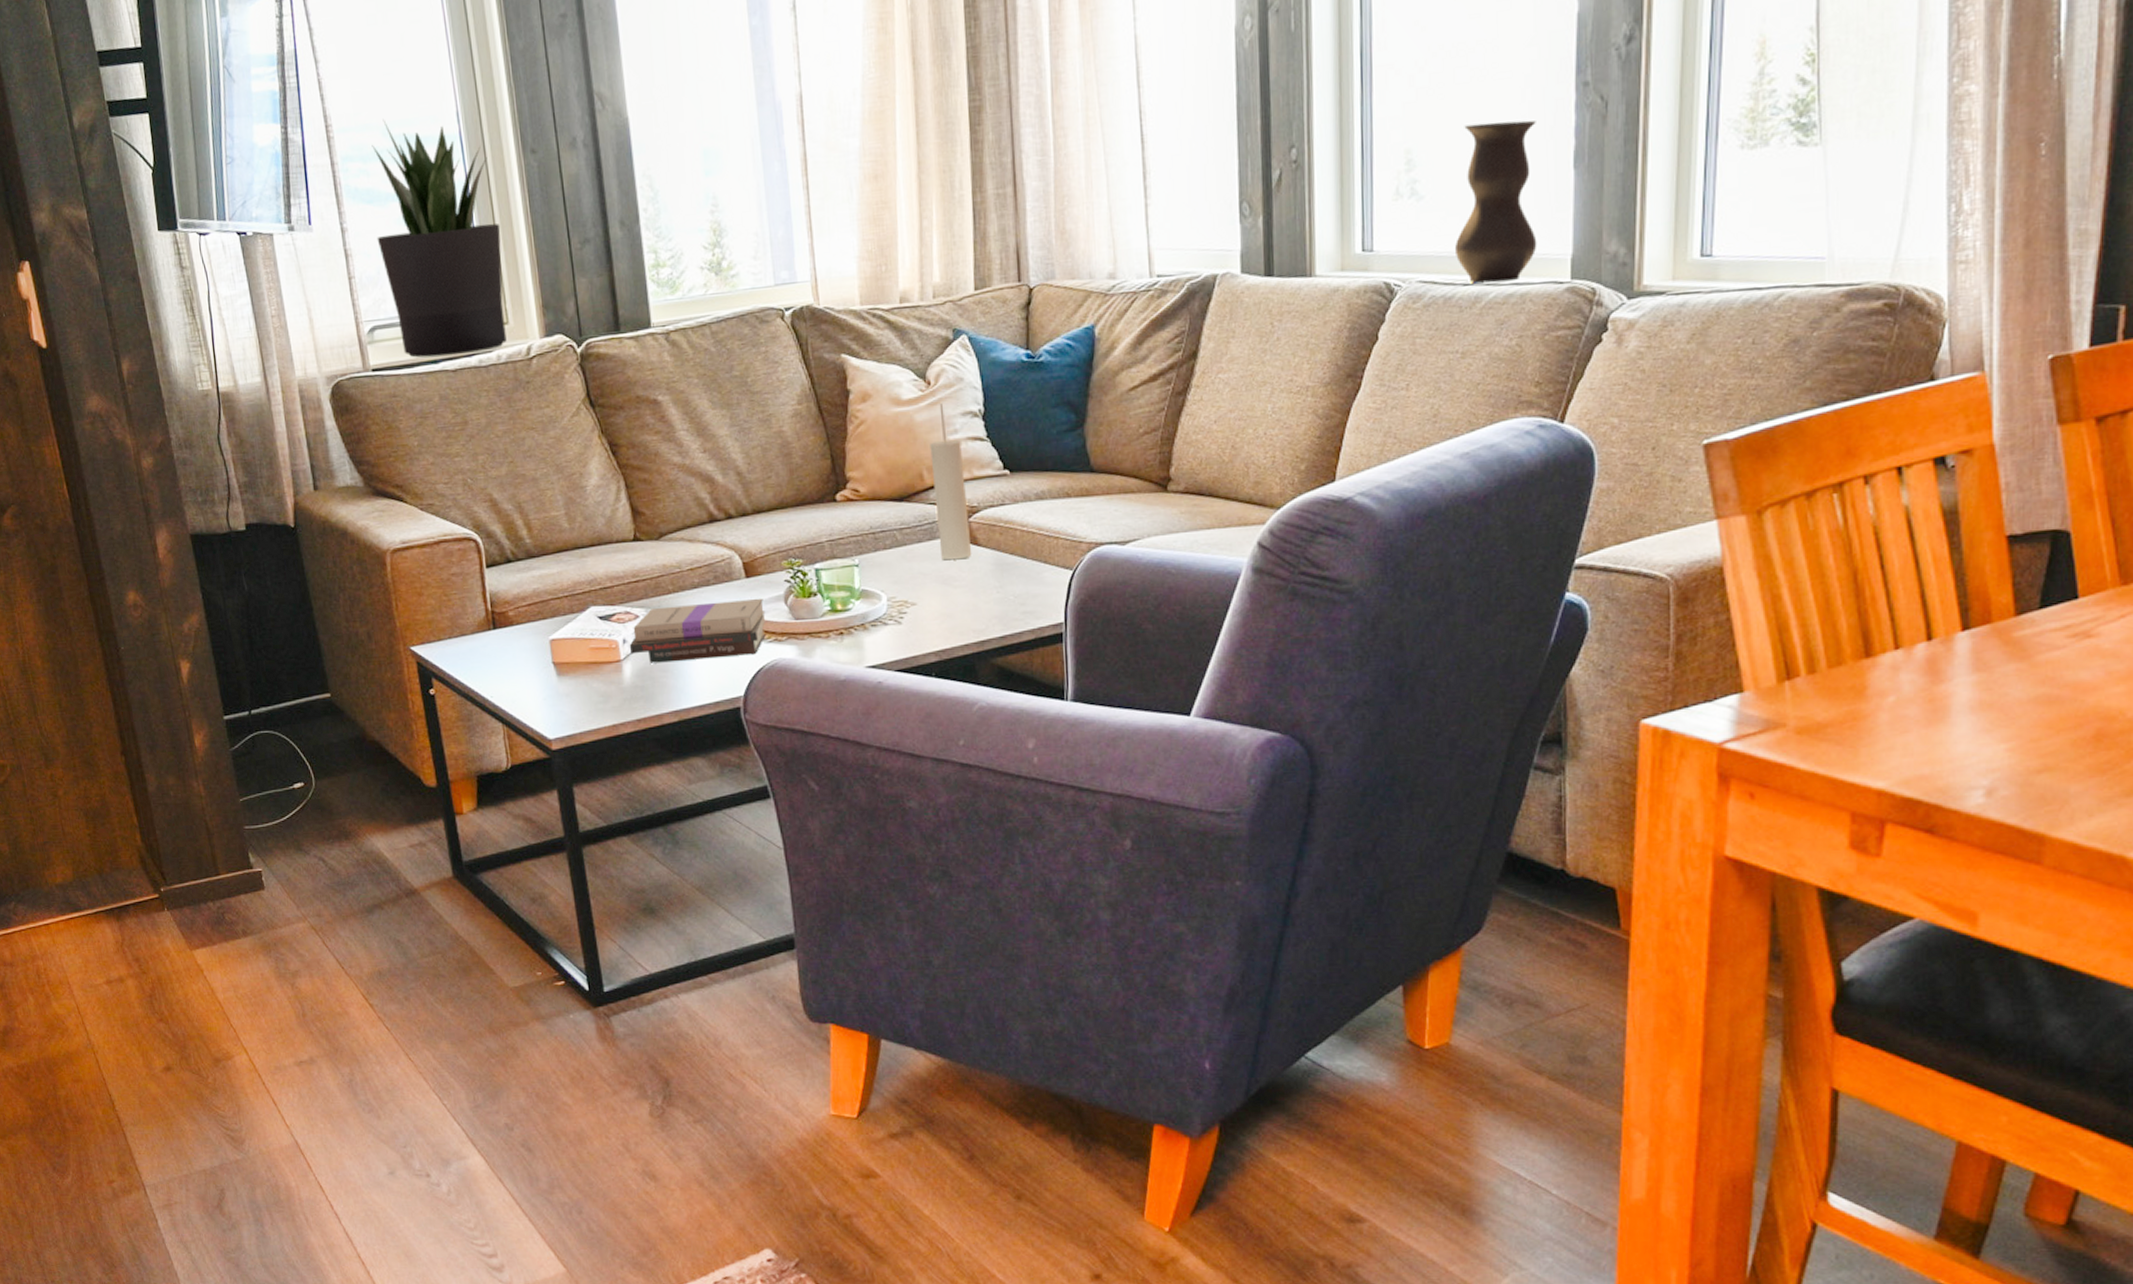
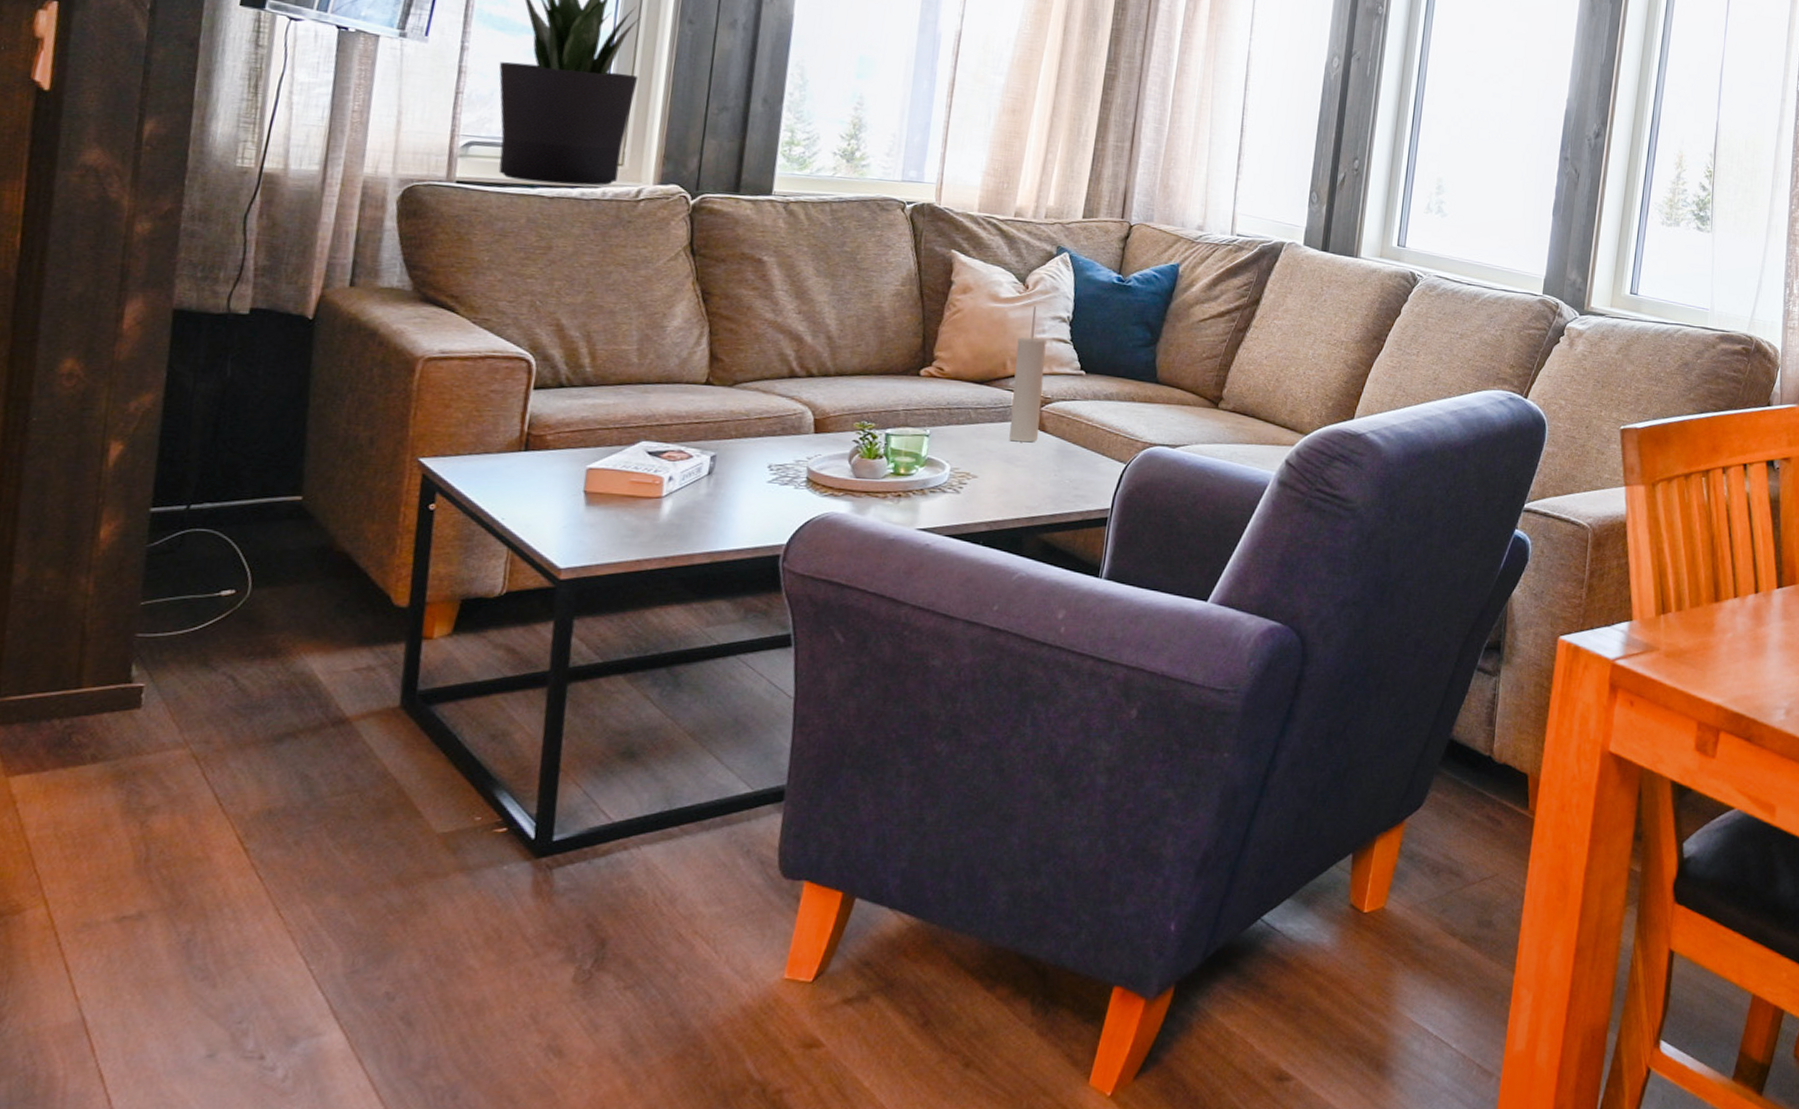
books: present [629,598,766,663] -> none [673,450,828,506]
vase: present [1455,120,1537,283] -> none [1464,170,1531,288]

